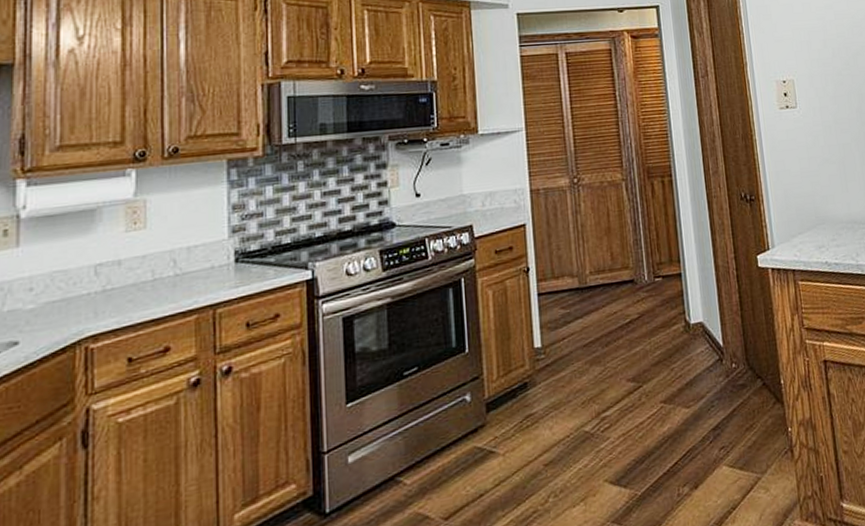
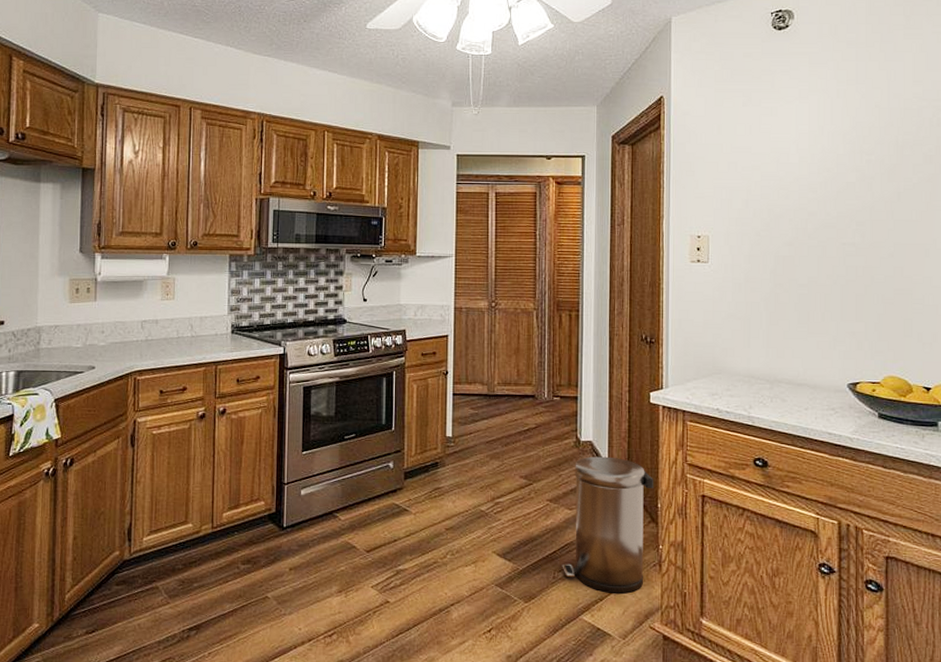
pedal bin: none [686,335,777,499] -> present [562,456,653,594]

